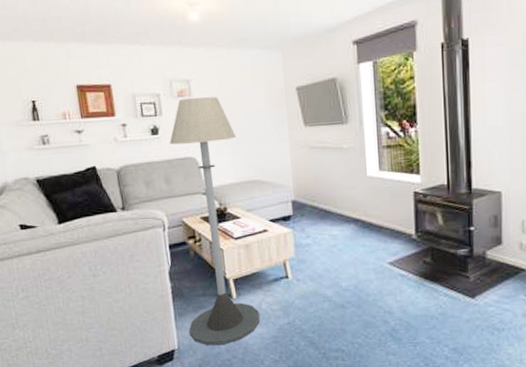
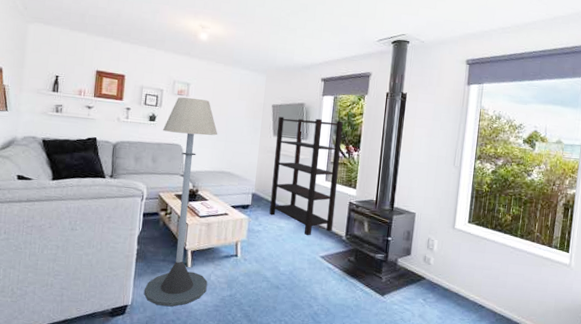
bookshelf: none [306,93,398,241] -> present [269,116,343,236]

